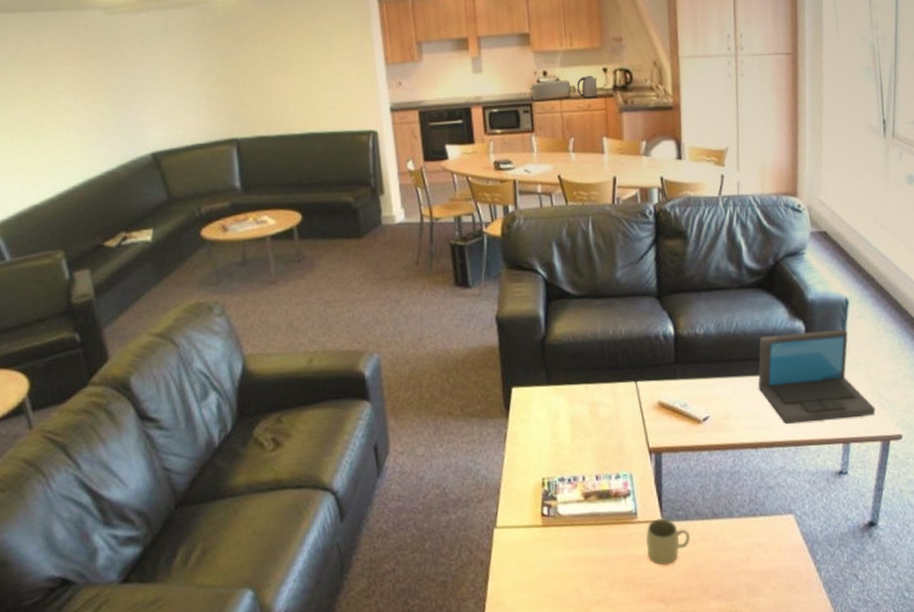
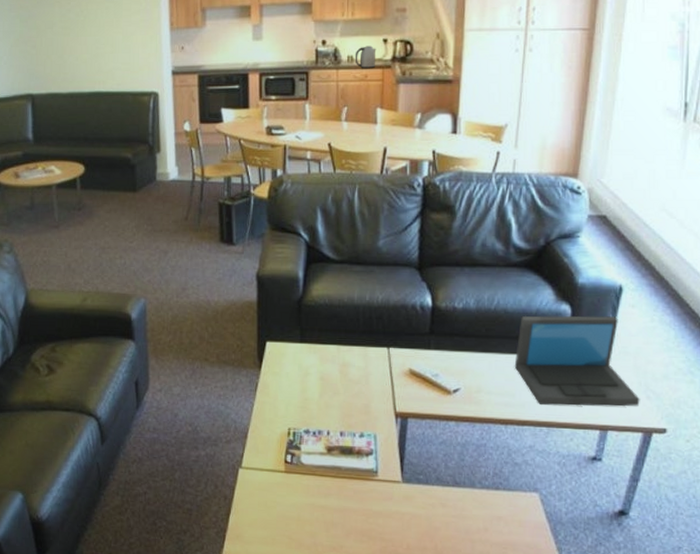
toaster: present [529,80,571,102] -> none [307,50,349,70]
mug: present [645,518,690,566] -> none [384,479,428,524]

